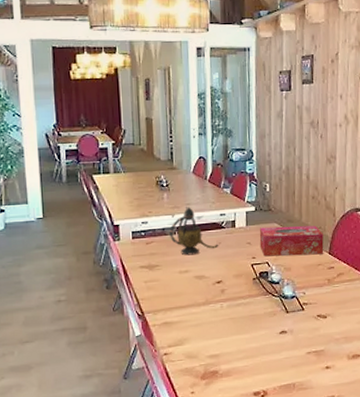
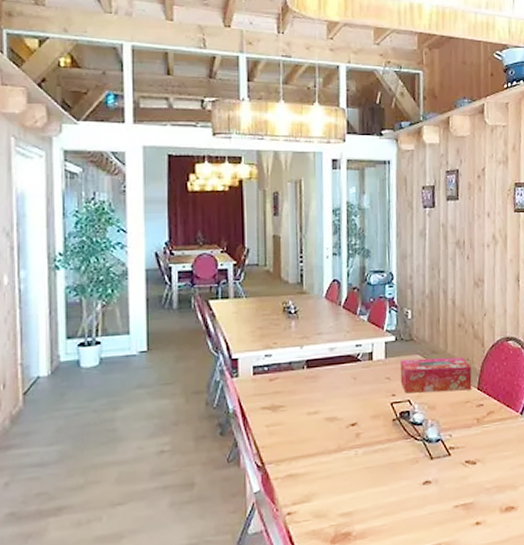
teapot: present [169,206,219,256] -> none [297,335,354,394]

